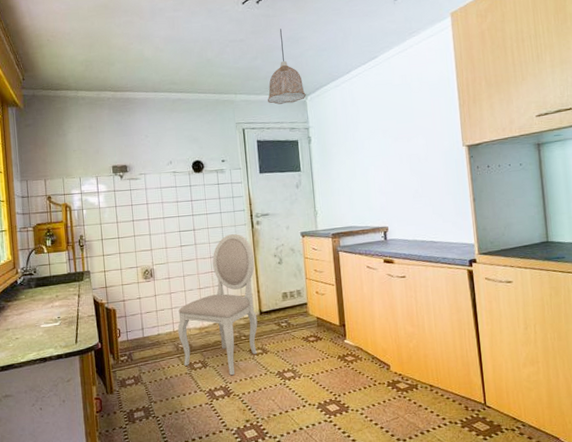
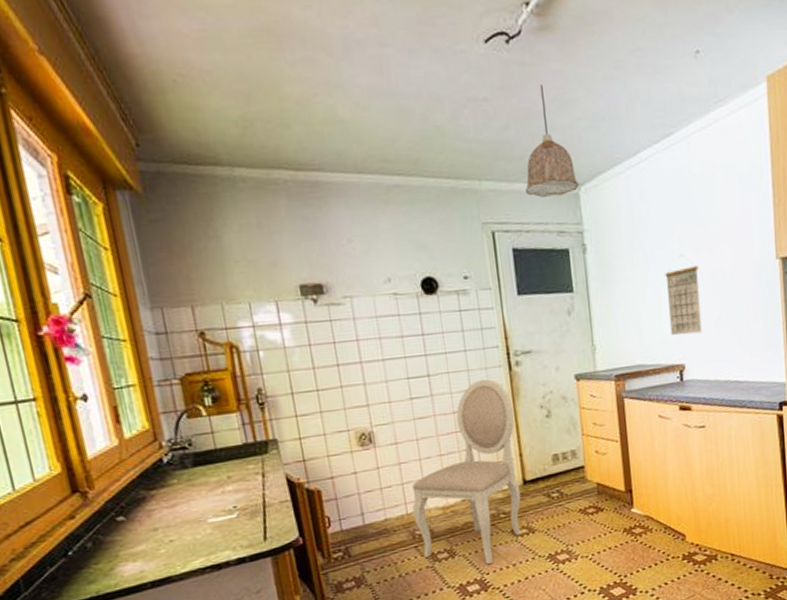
calendar: none [371,144,402,205] -> present [665,255,702,336]

